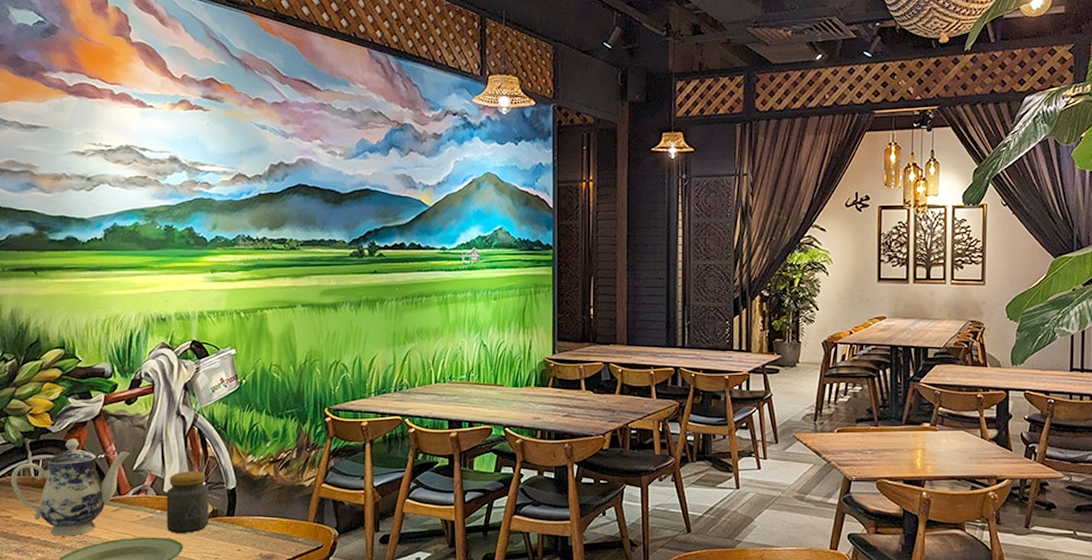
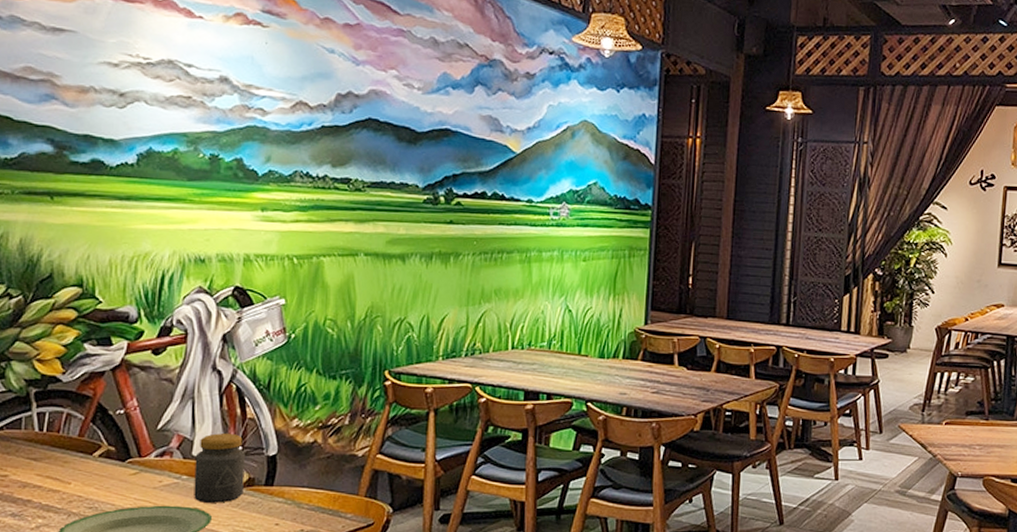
teapot: present [10,439,130,536] -> none [9,390,155,501]

